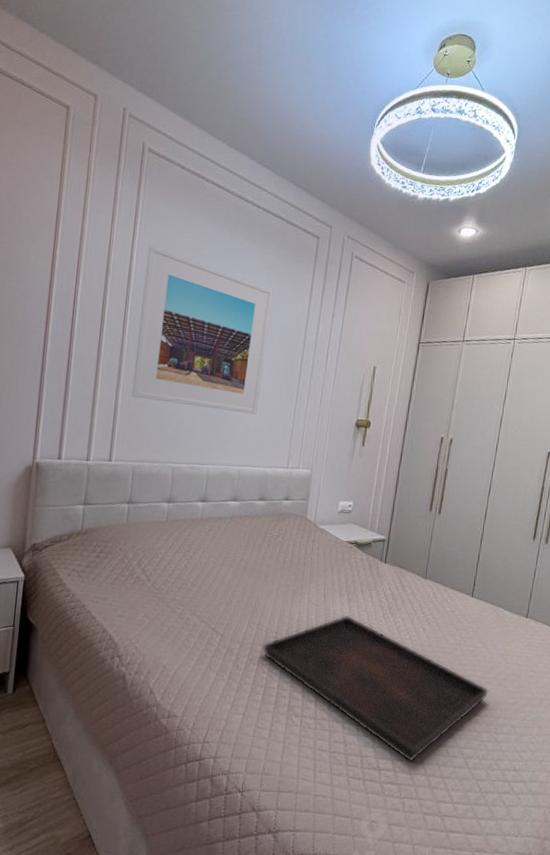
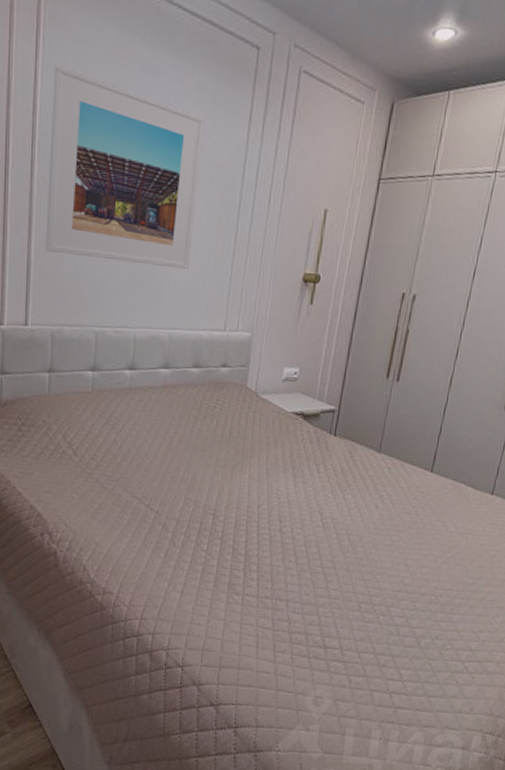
serving tray: present [262,615,488,762] -> none [200,491,445,641]

